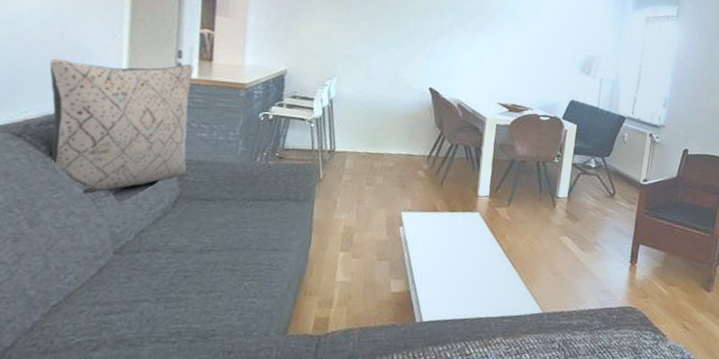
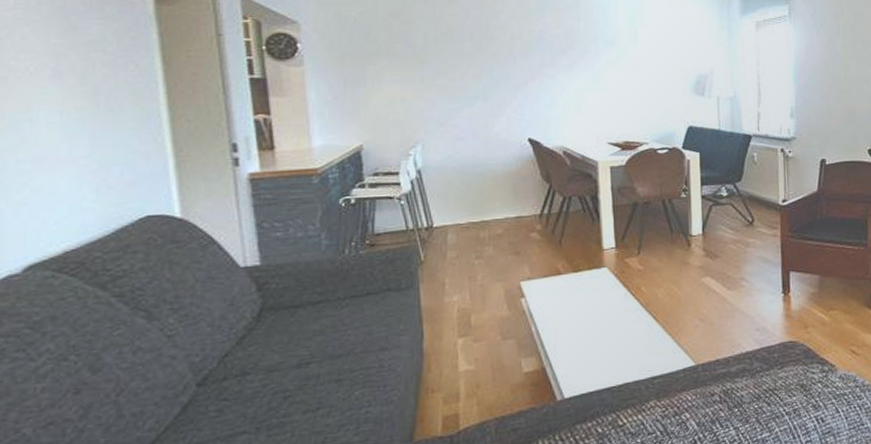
pillow: present [49,58,194,195] -> none [82,156,266,327]

